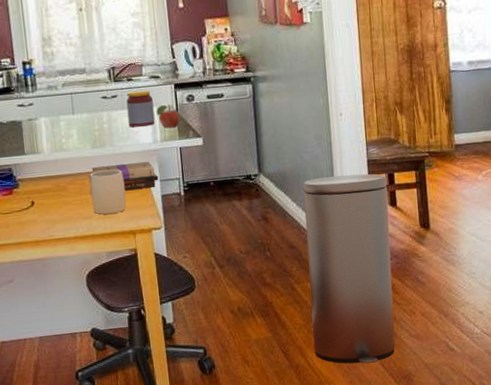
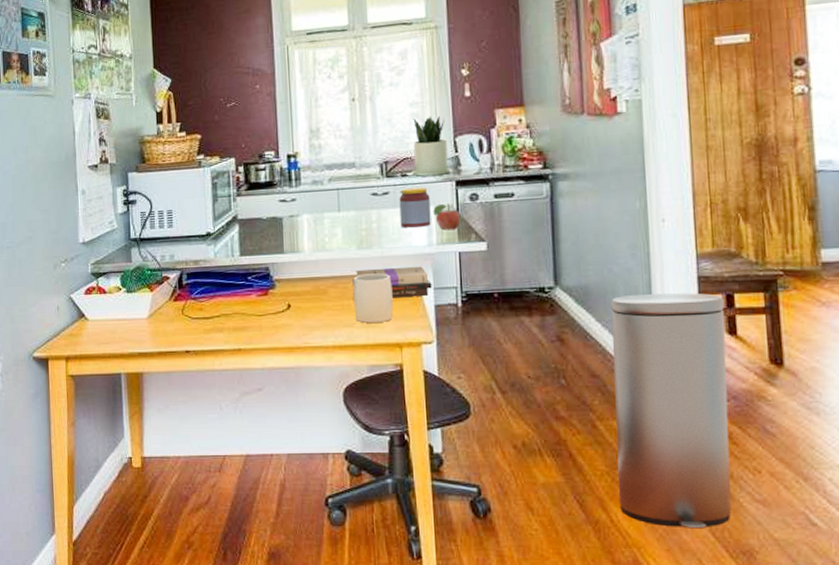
planter: none [135,25,170,81] -> present [411,116,451,177]

